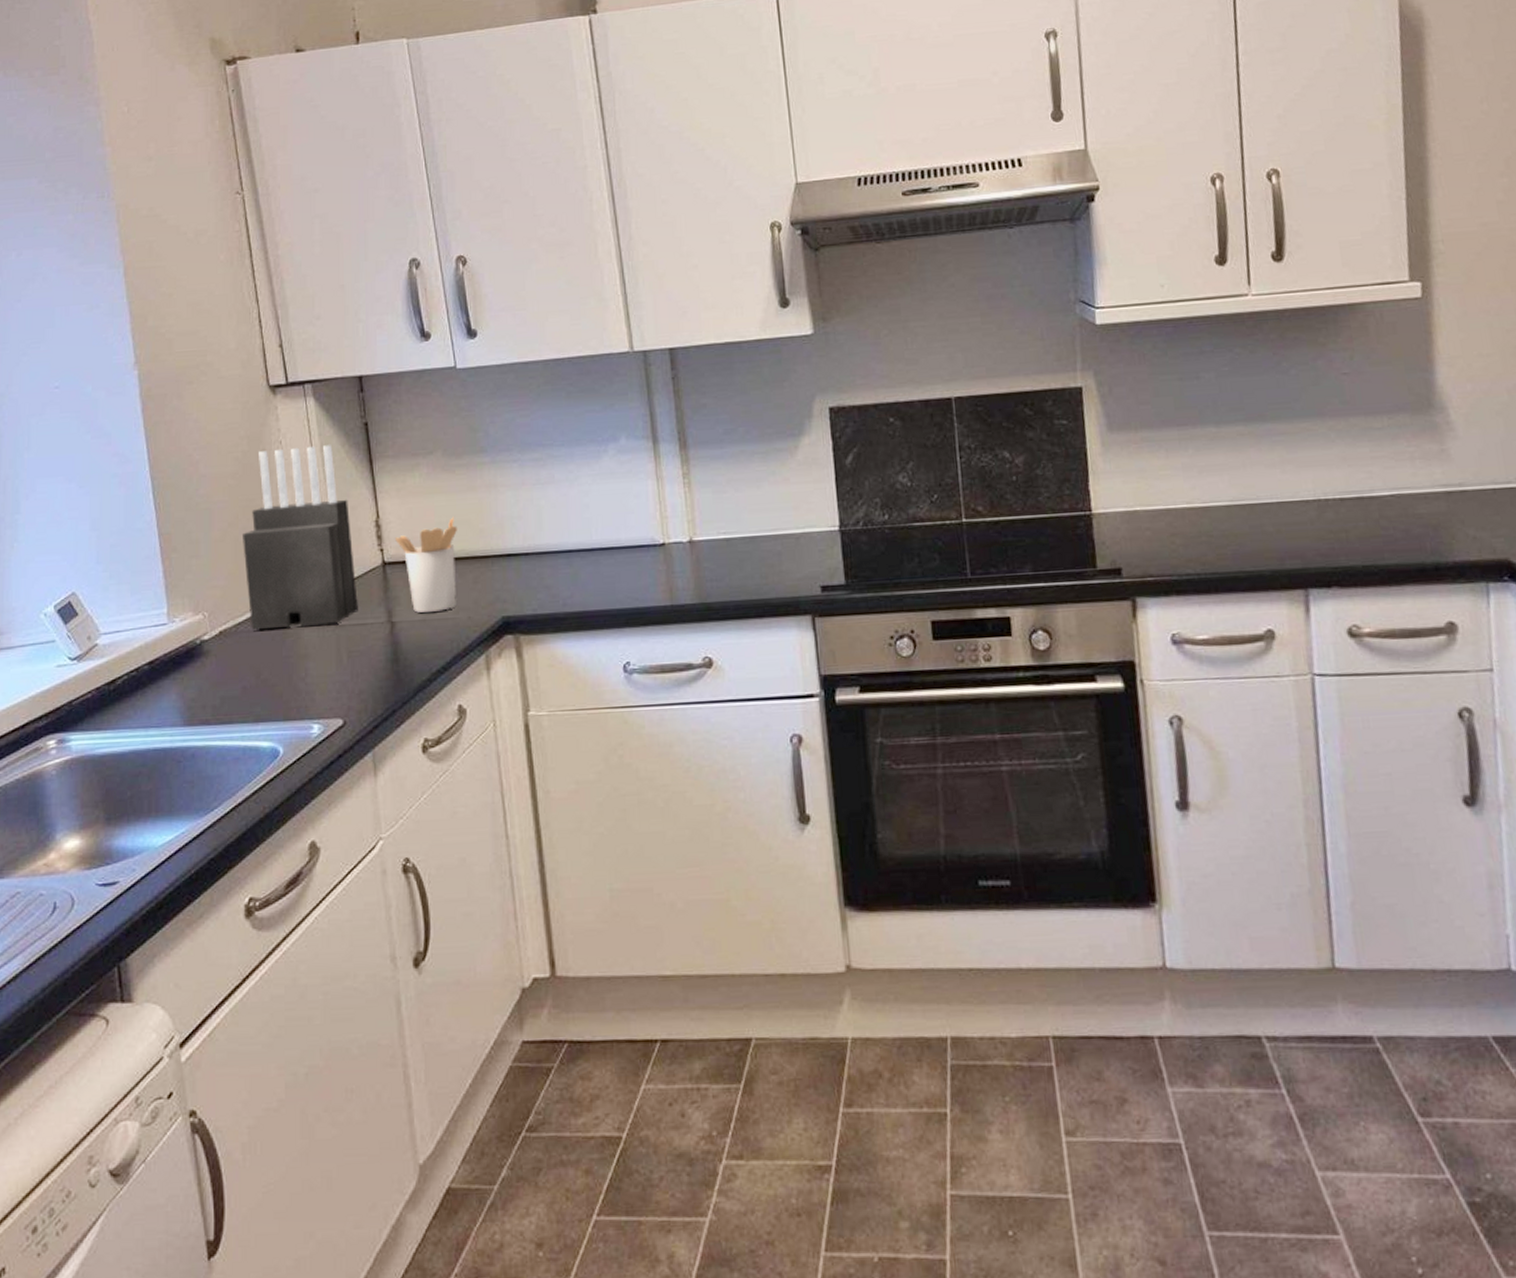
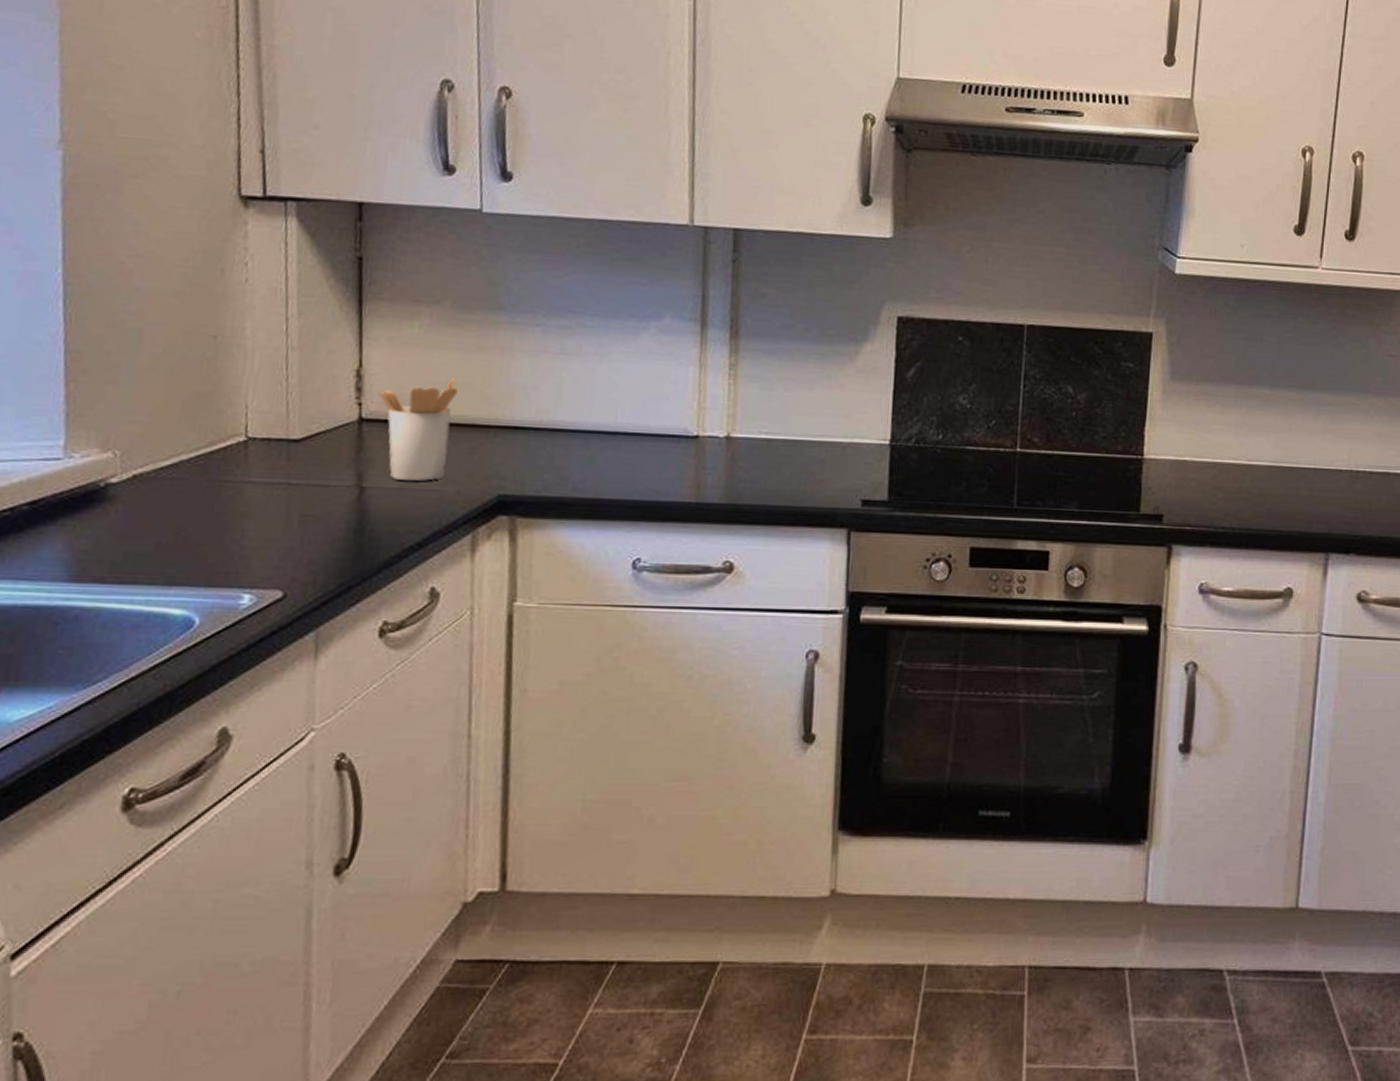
knife block: present [243,445,358,631] -> none [176,271,325,482]

